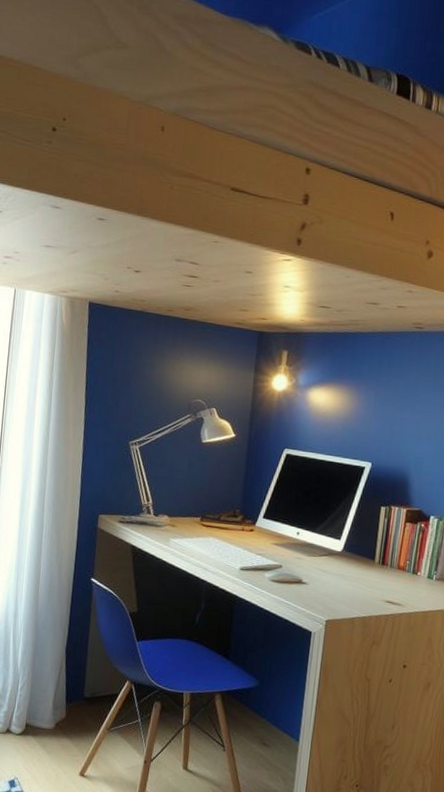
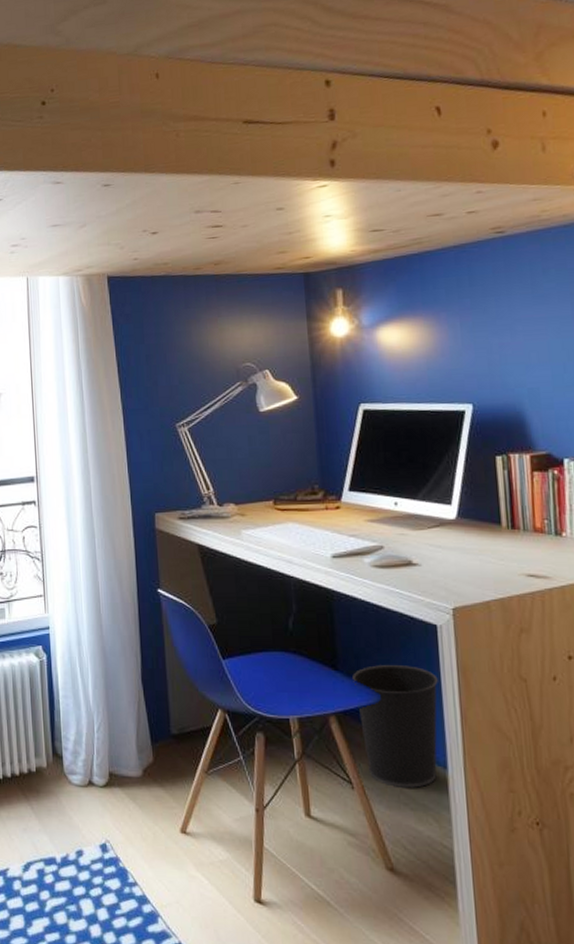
wastebasket: none [238,658,305,754] -> present [353,665,438,788]

